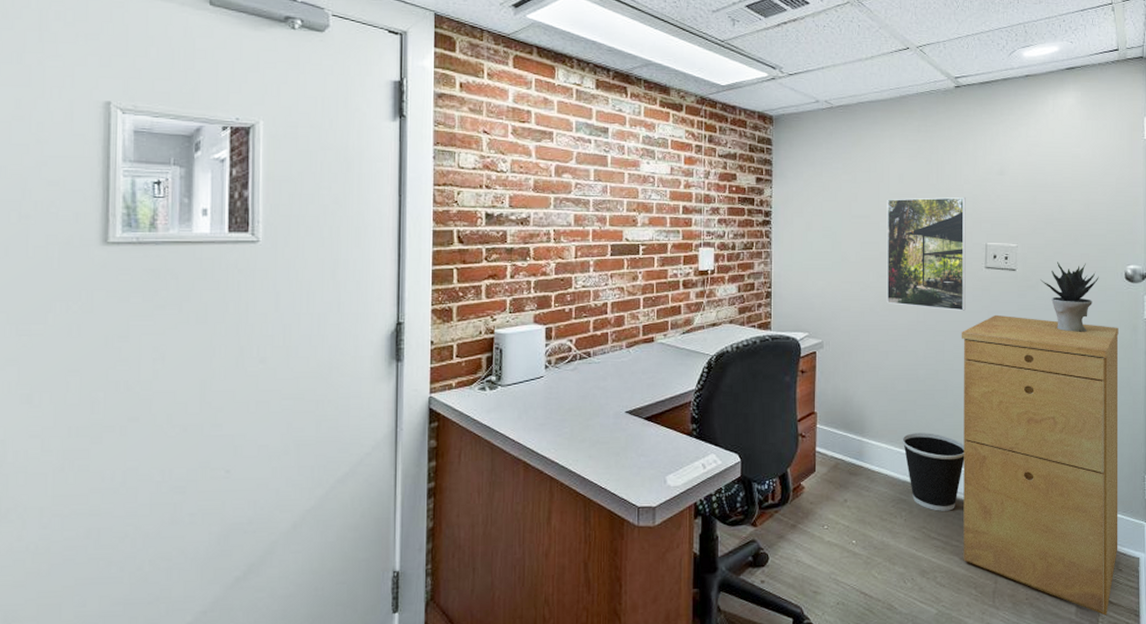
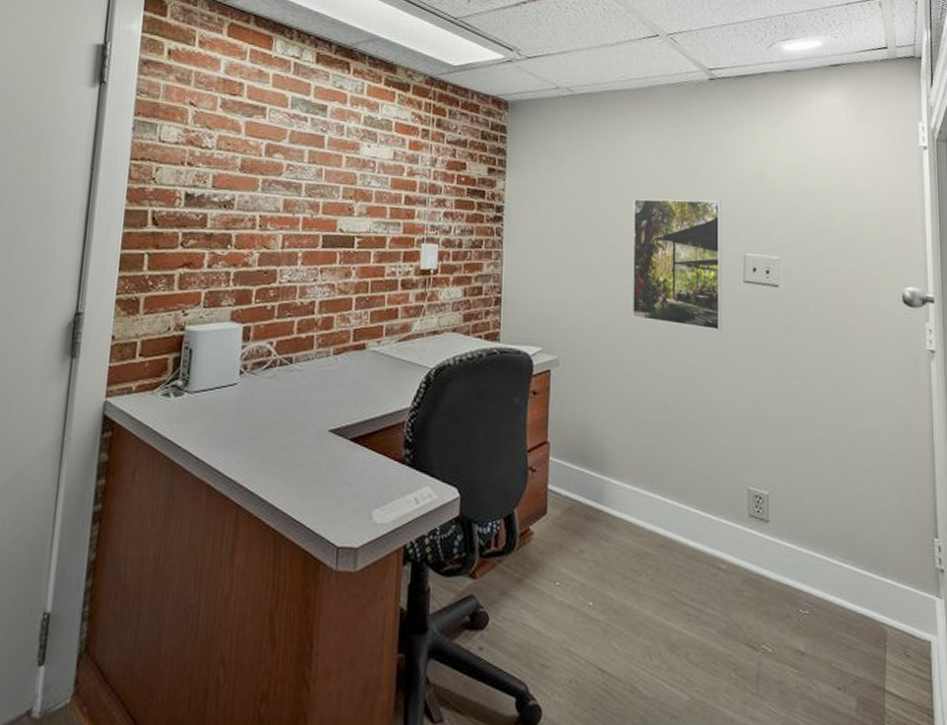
wastebasket: present [902,433,965,511] -> none [648,473,722,571]
filing cabinet: present [961,314,1119,616] -> none [716,336,905,714]
potted plant: present [1040,261,1099,332] -> none [807,279,873,362]

